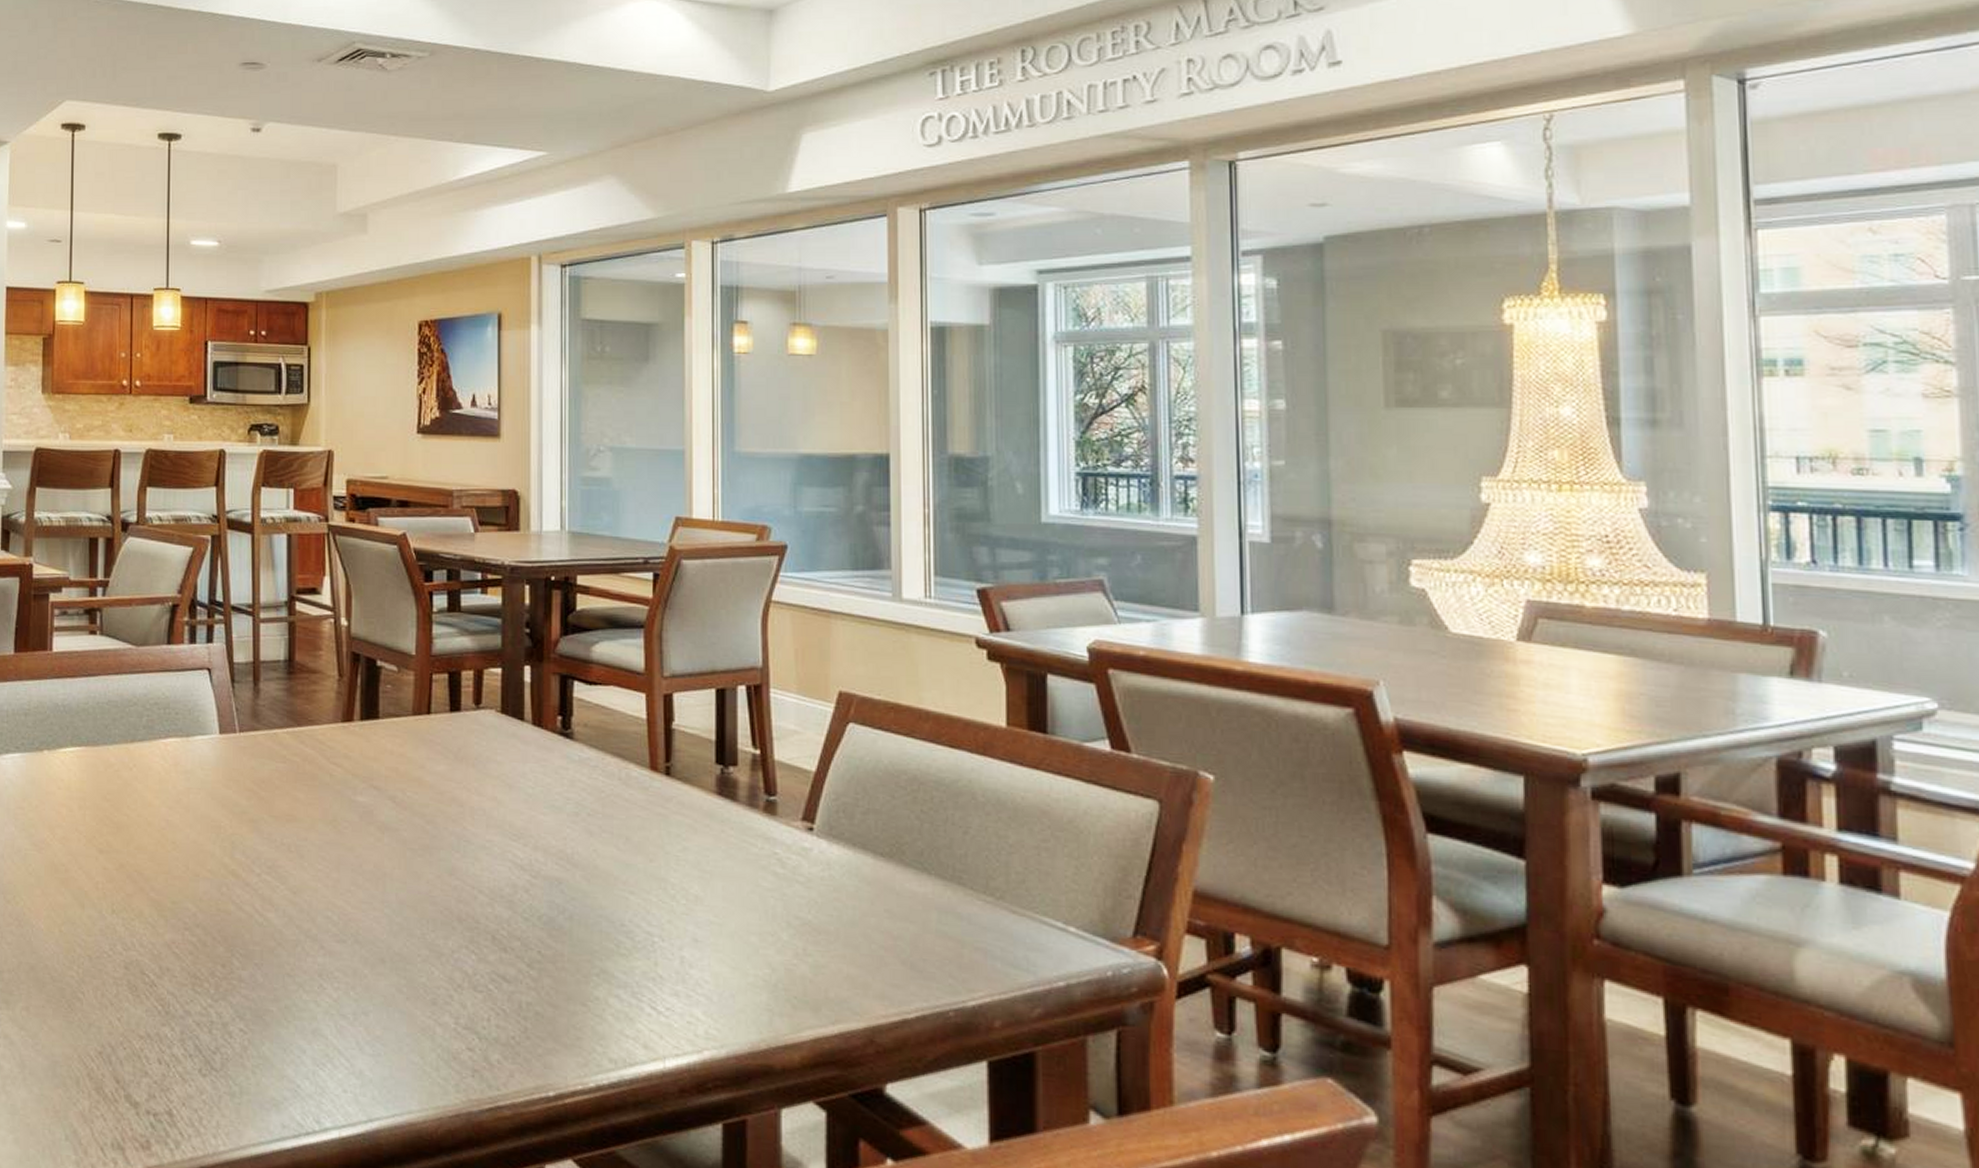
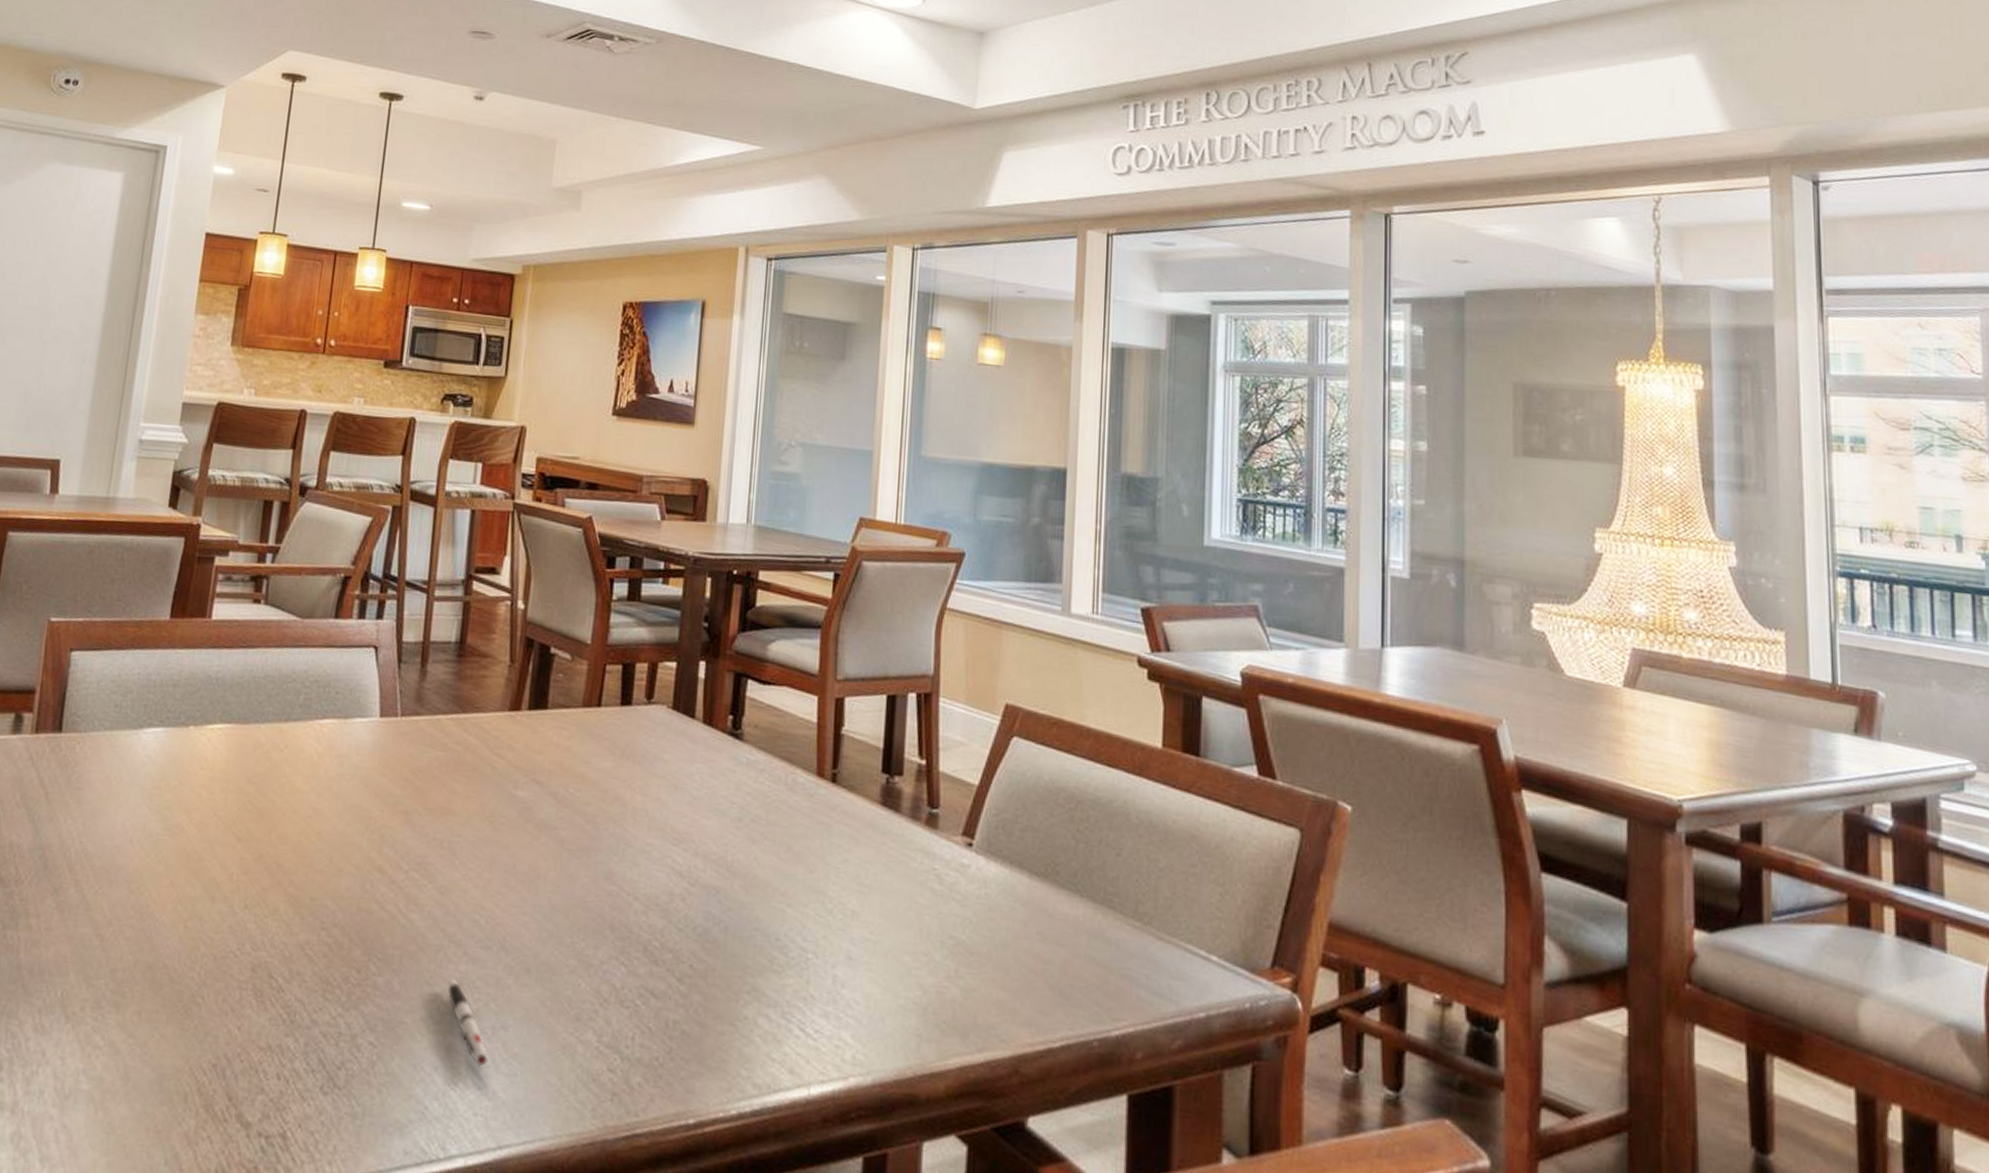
pen: none [308,970,352,1049] -> present [448,978,488,1067]

